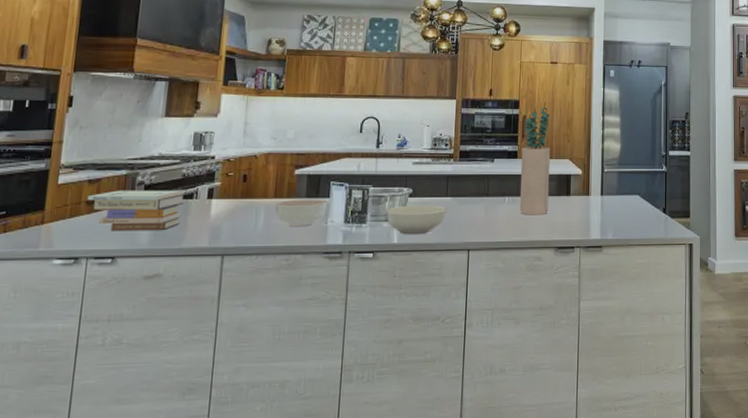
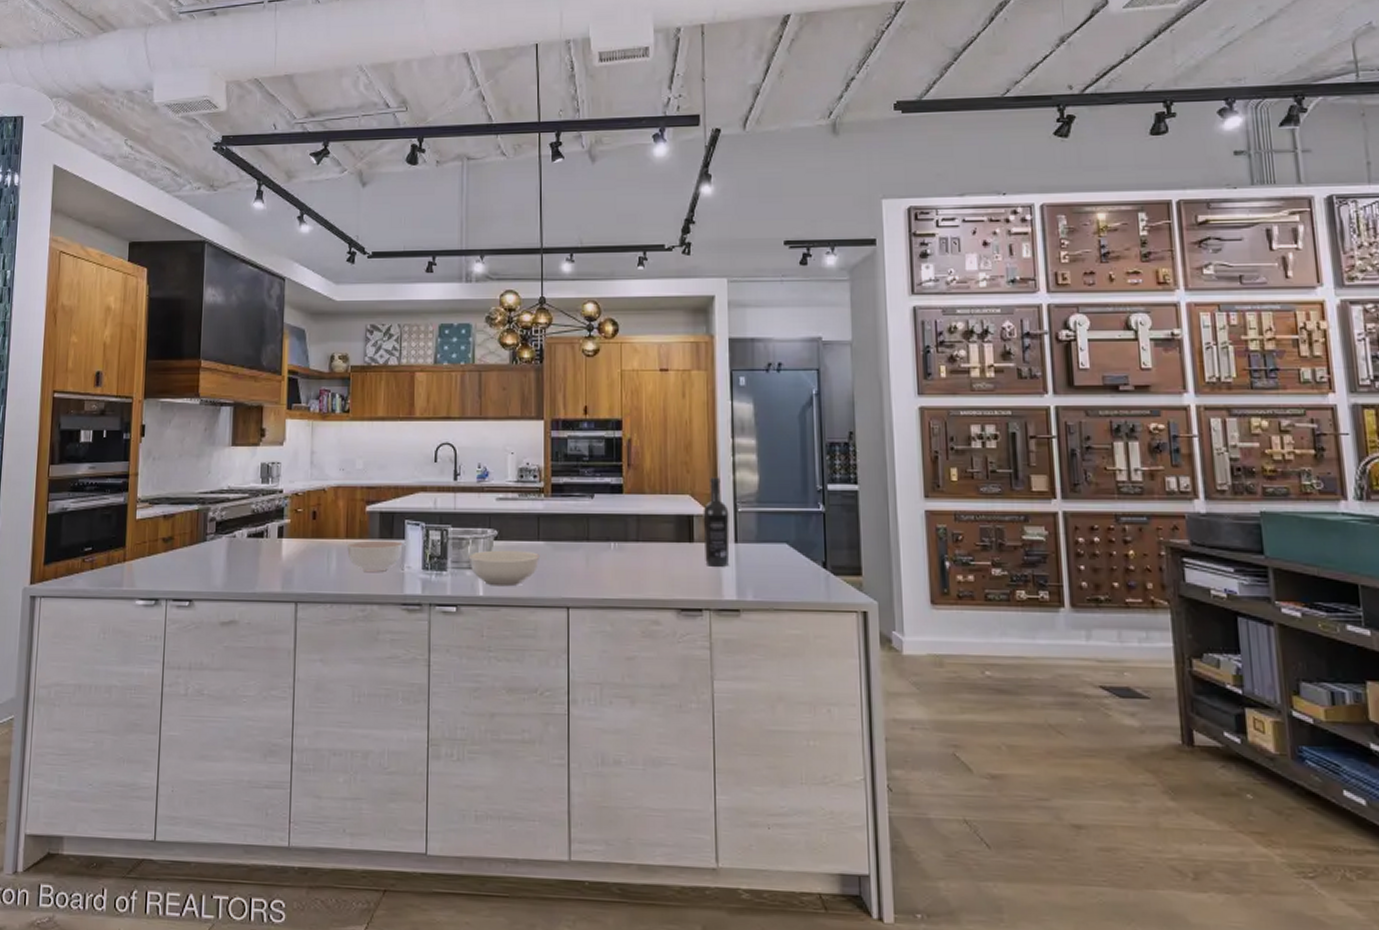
books: present [87,190,185,232] -> none [163,527,255,573]
vase: present [519,102,551,215] -> none [627,420,666,567]
wine bottle: none [578,145,598,214] -> present [703,477,730,567]

